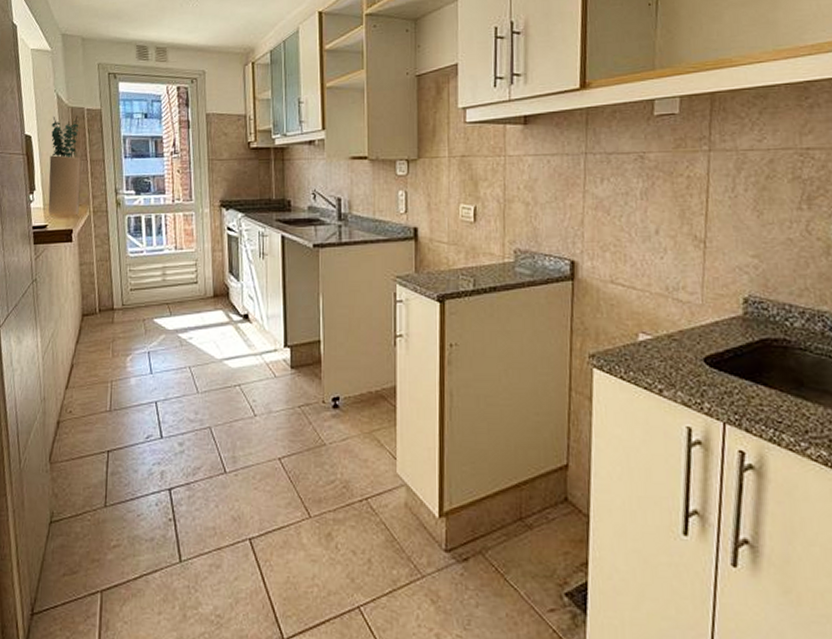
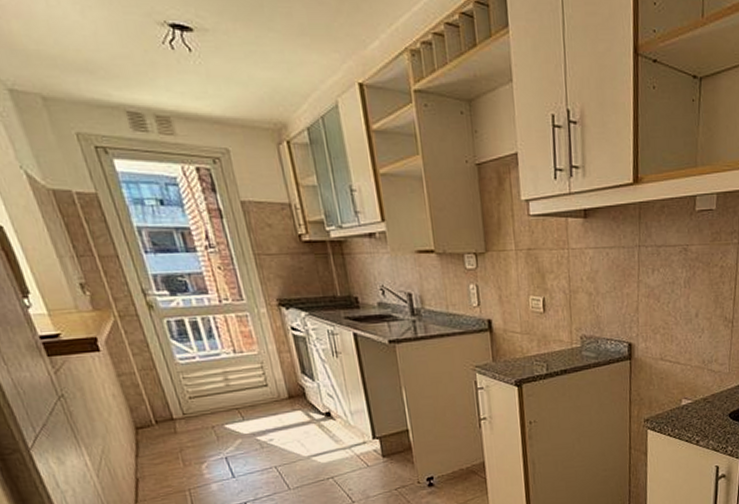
vase: present [48,116,82,217] -> none [27,200,100,324]

